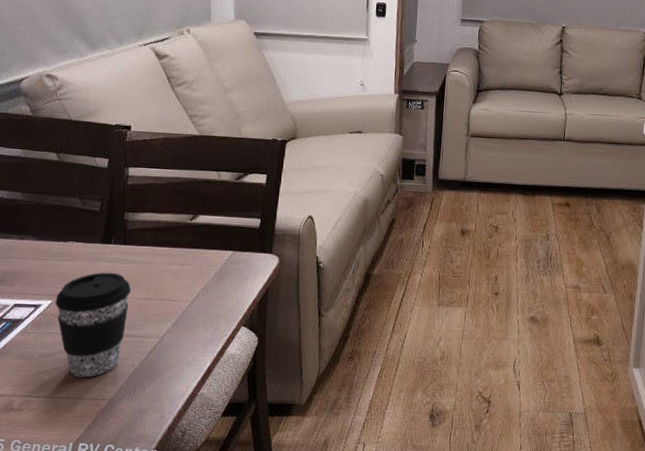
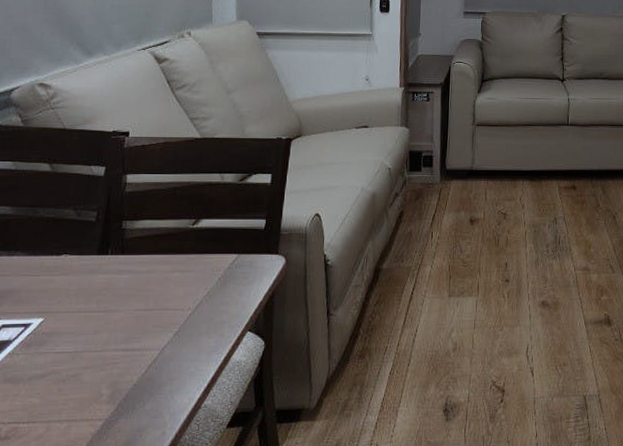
coffee cup: present [55,272,132,378] -> none [47,284,130,398]

